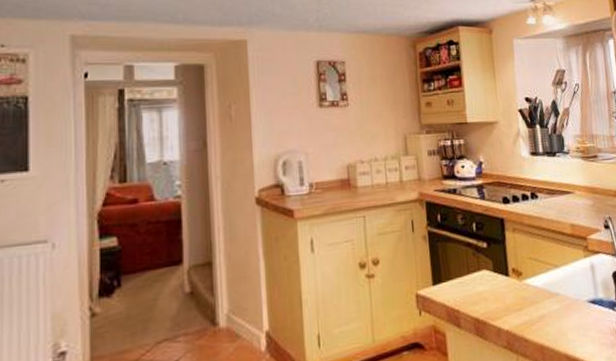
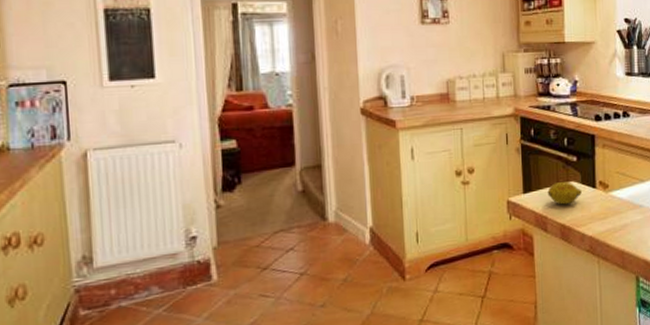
fruit: none [458,270,495,297] -> present [547,182,582,205]

